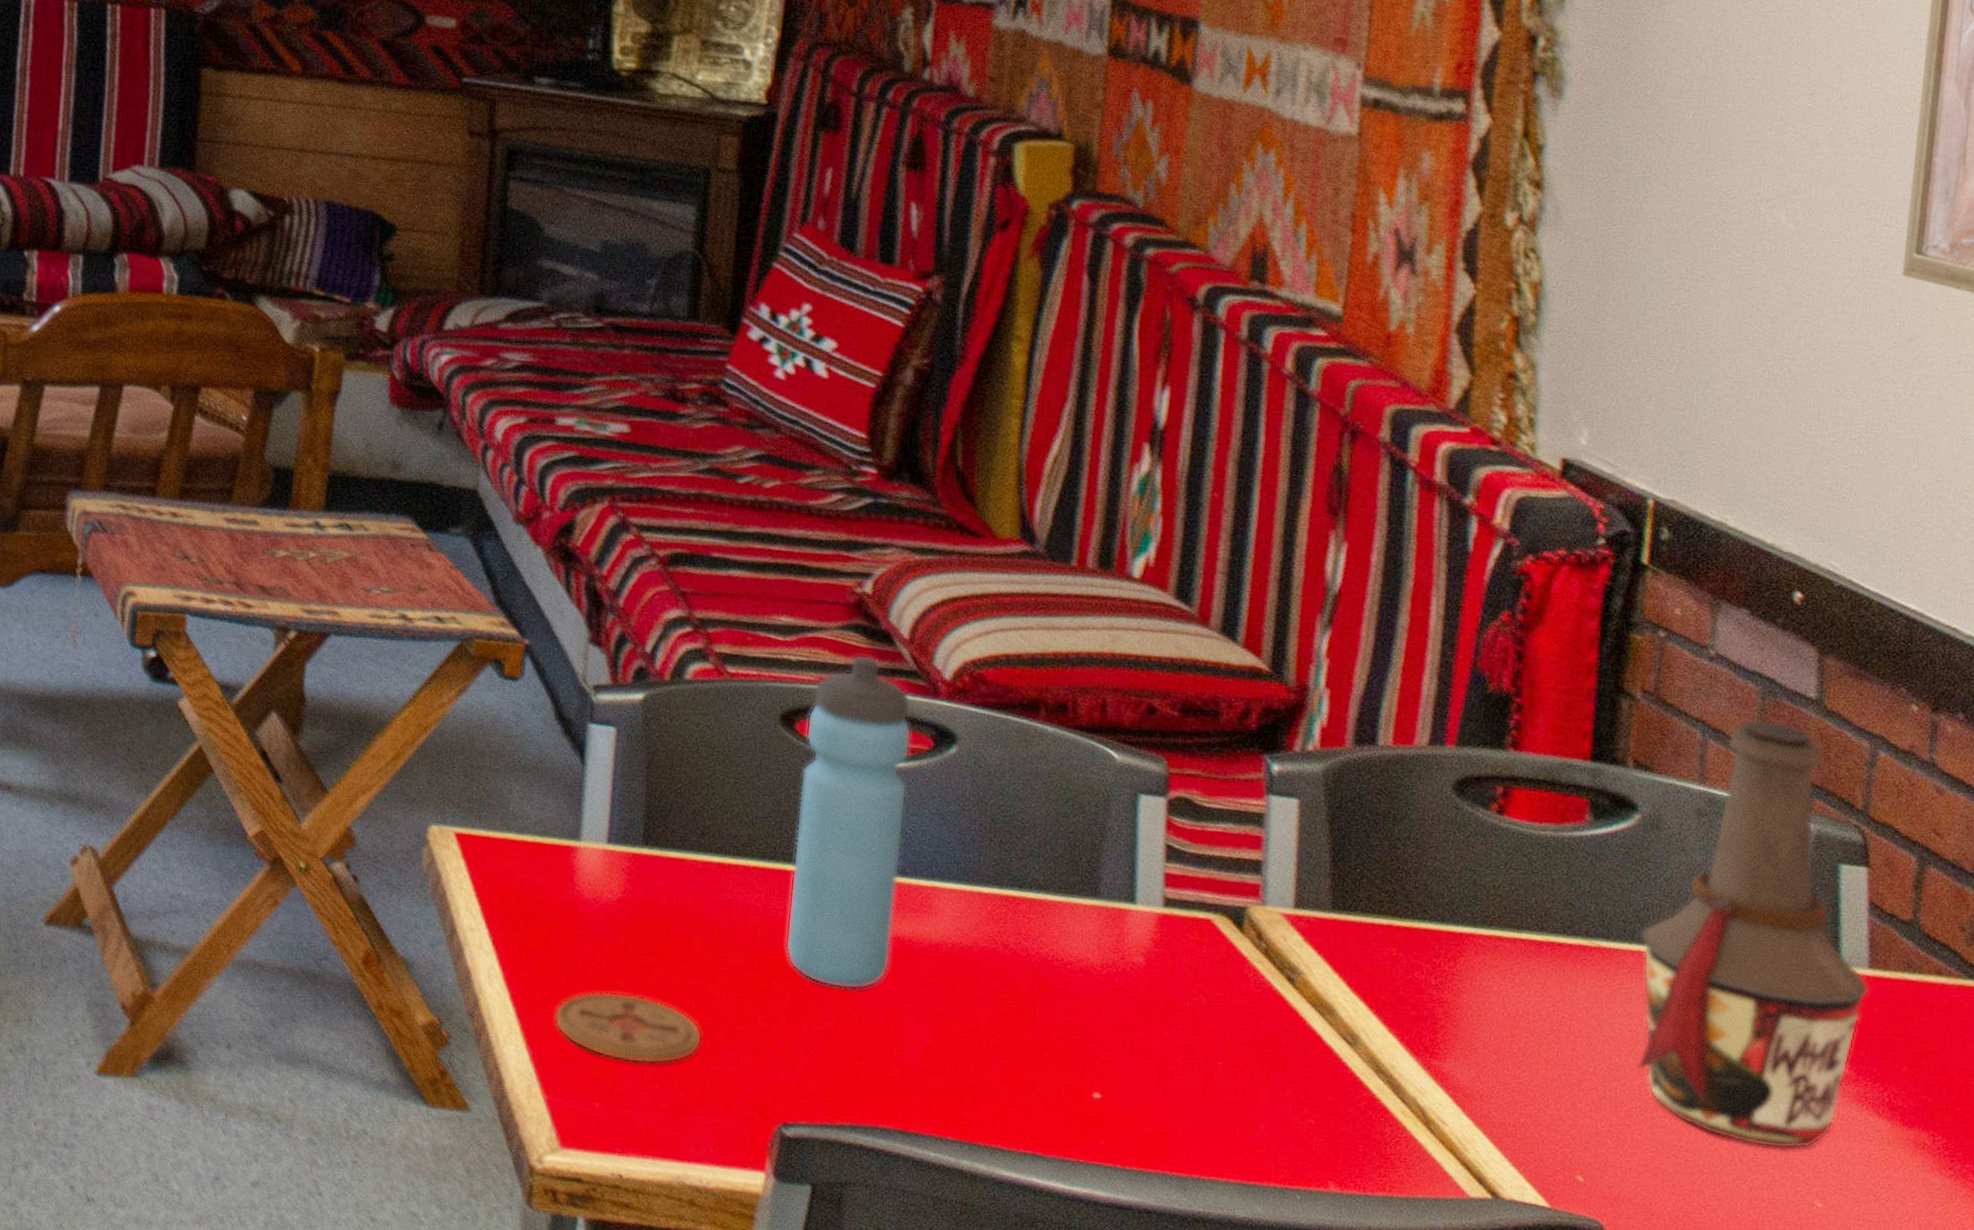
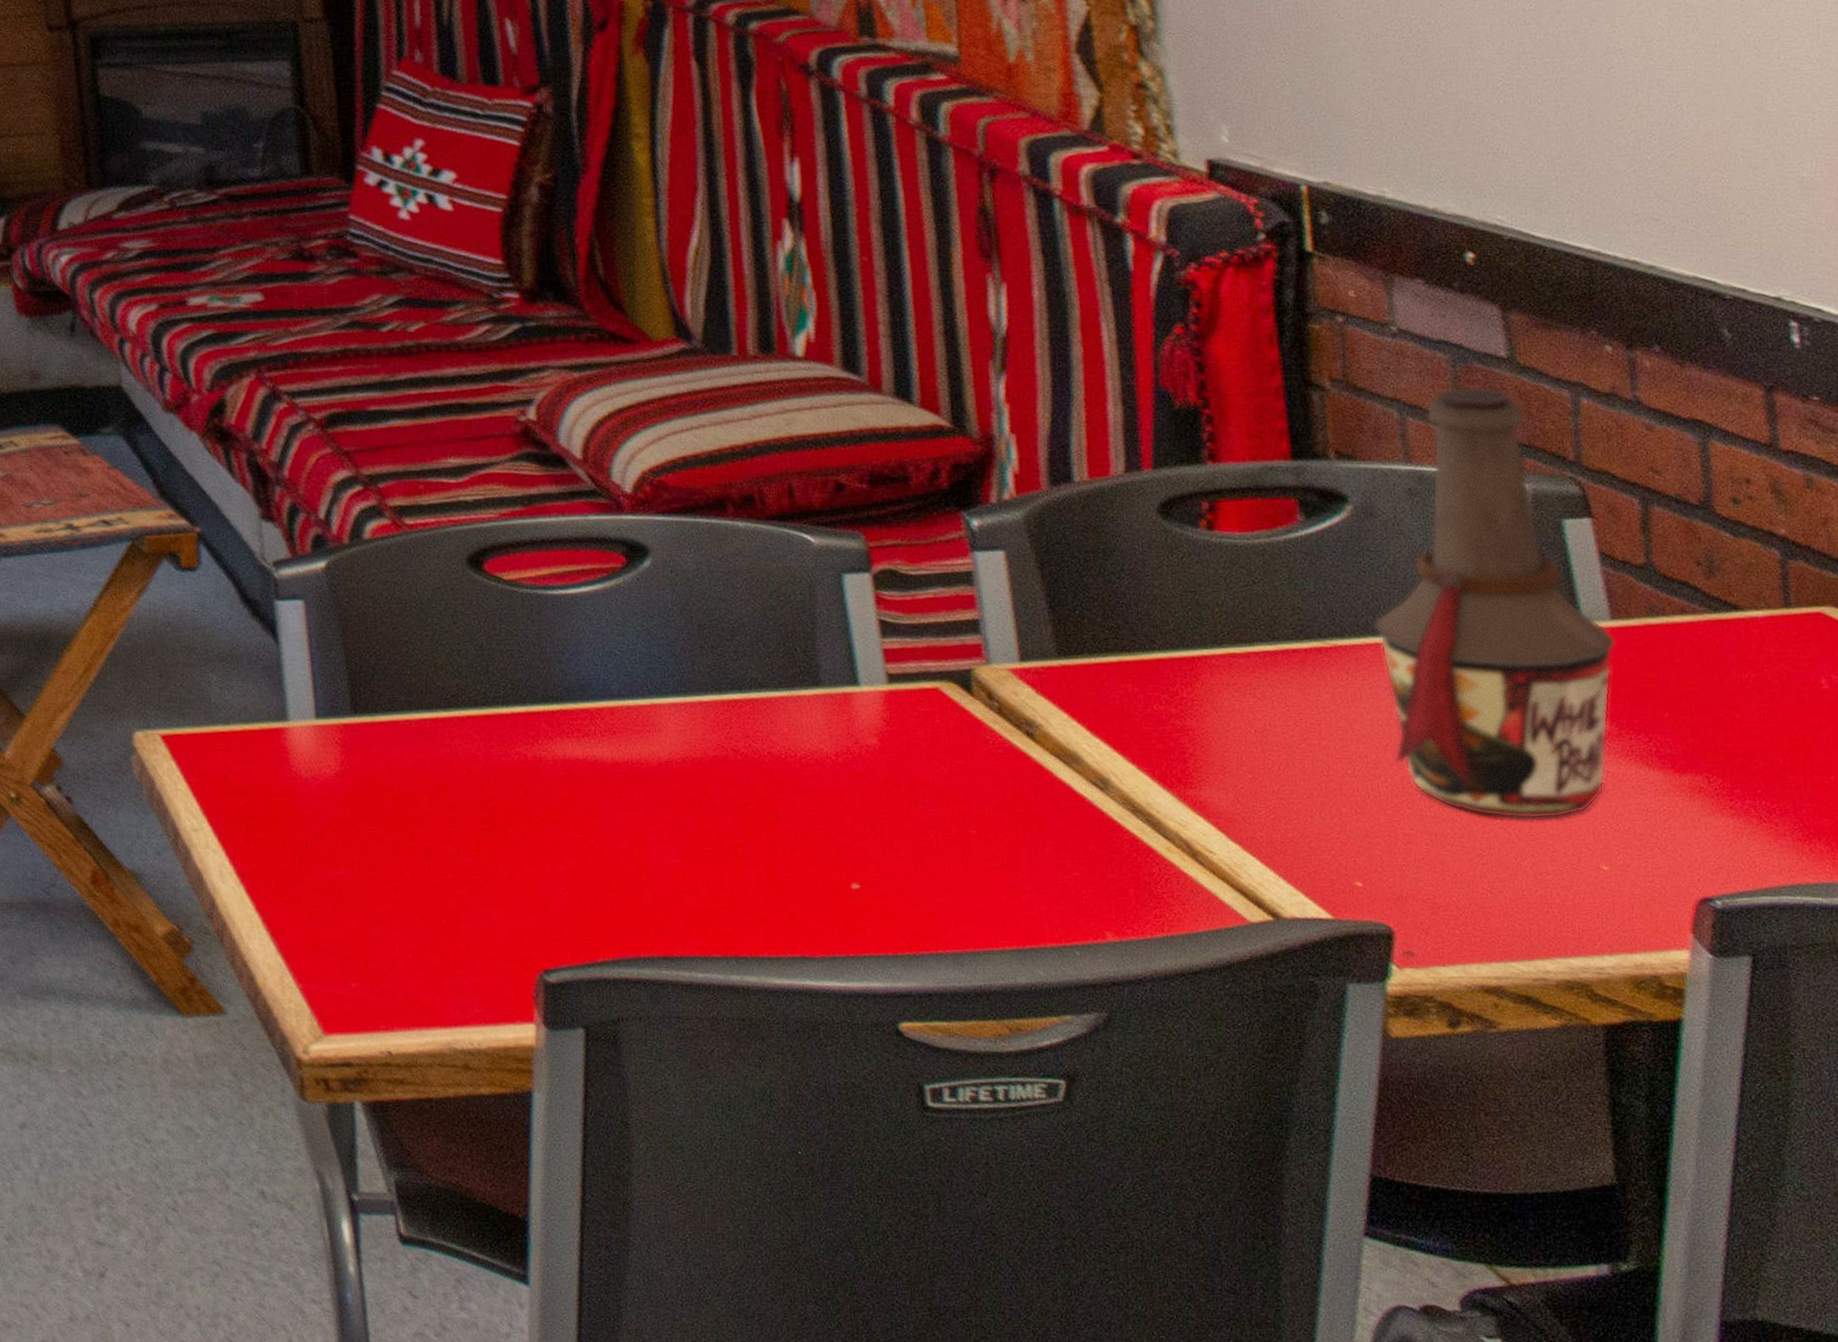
coaster: present [554,991,703,1064] -> none [294,866,448,936]
water bottle: present [785,654,912,990] -> none [494,482,623,824]

